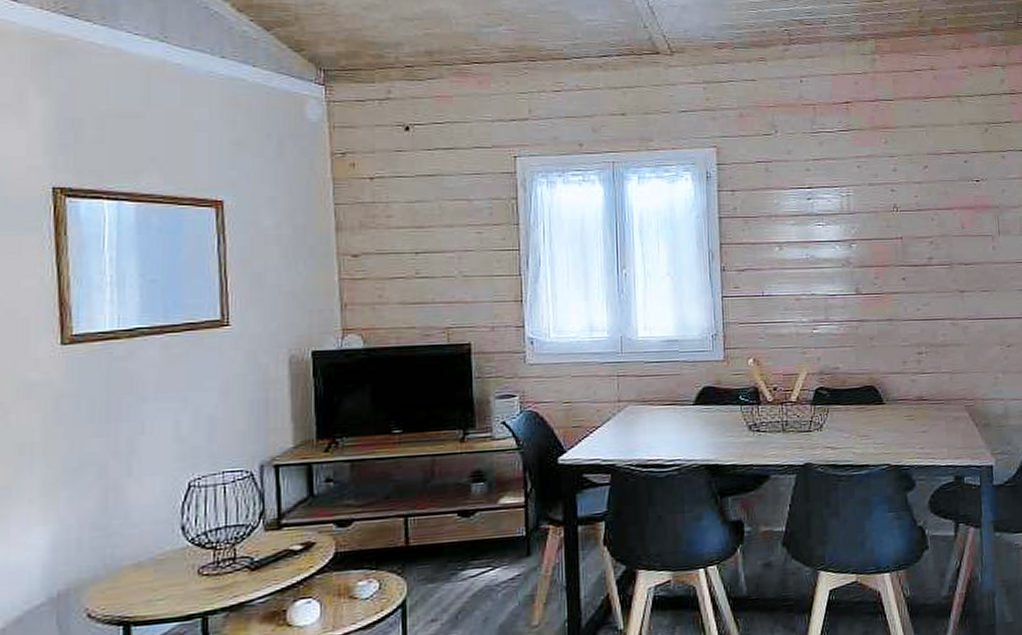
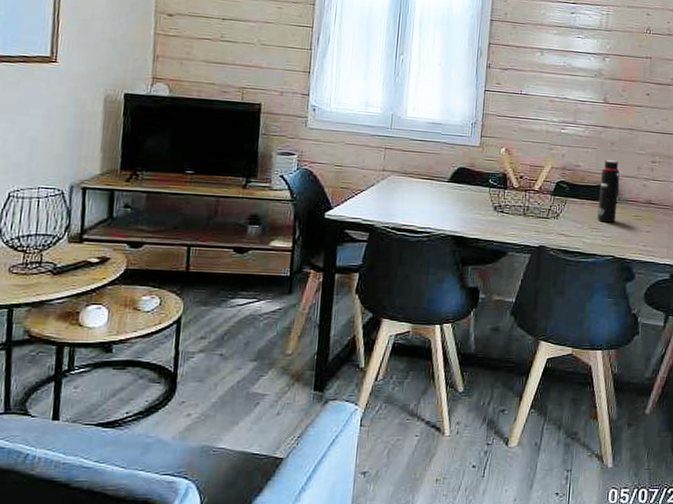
water bottle: none [863,357,886,428] -> present [597,160,620,223]

